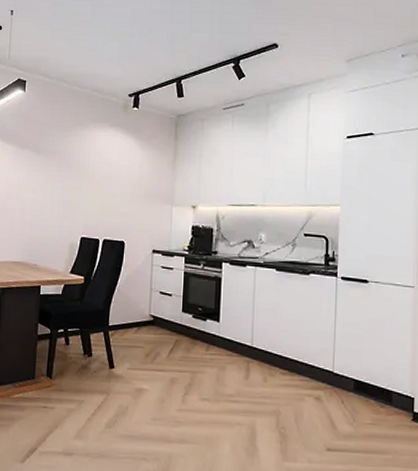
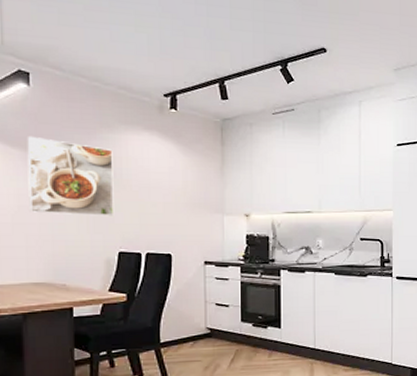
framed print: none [15,133,83,205] -> present [27,135,114,216]

